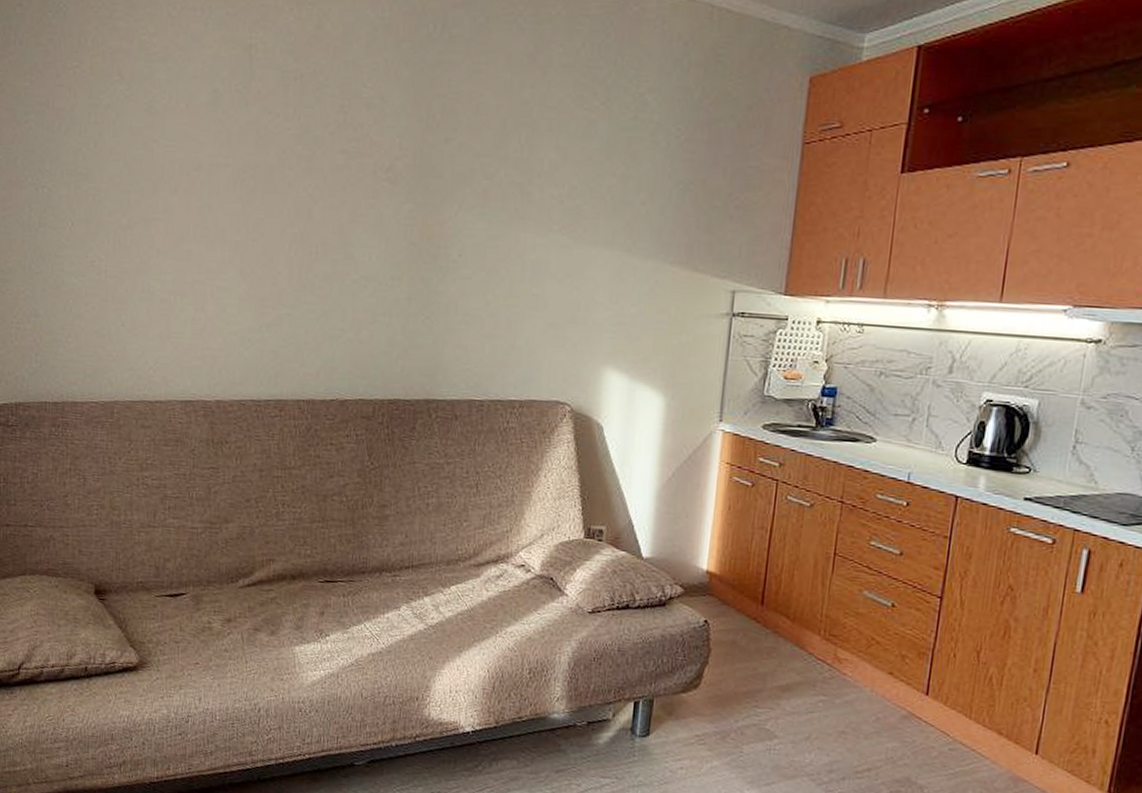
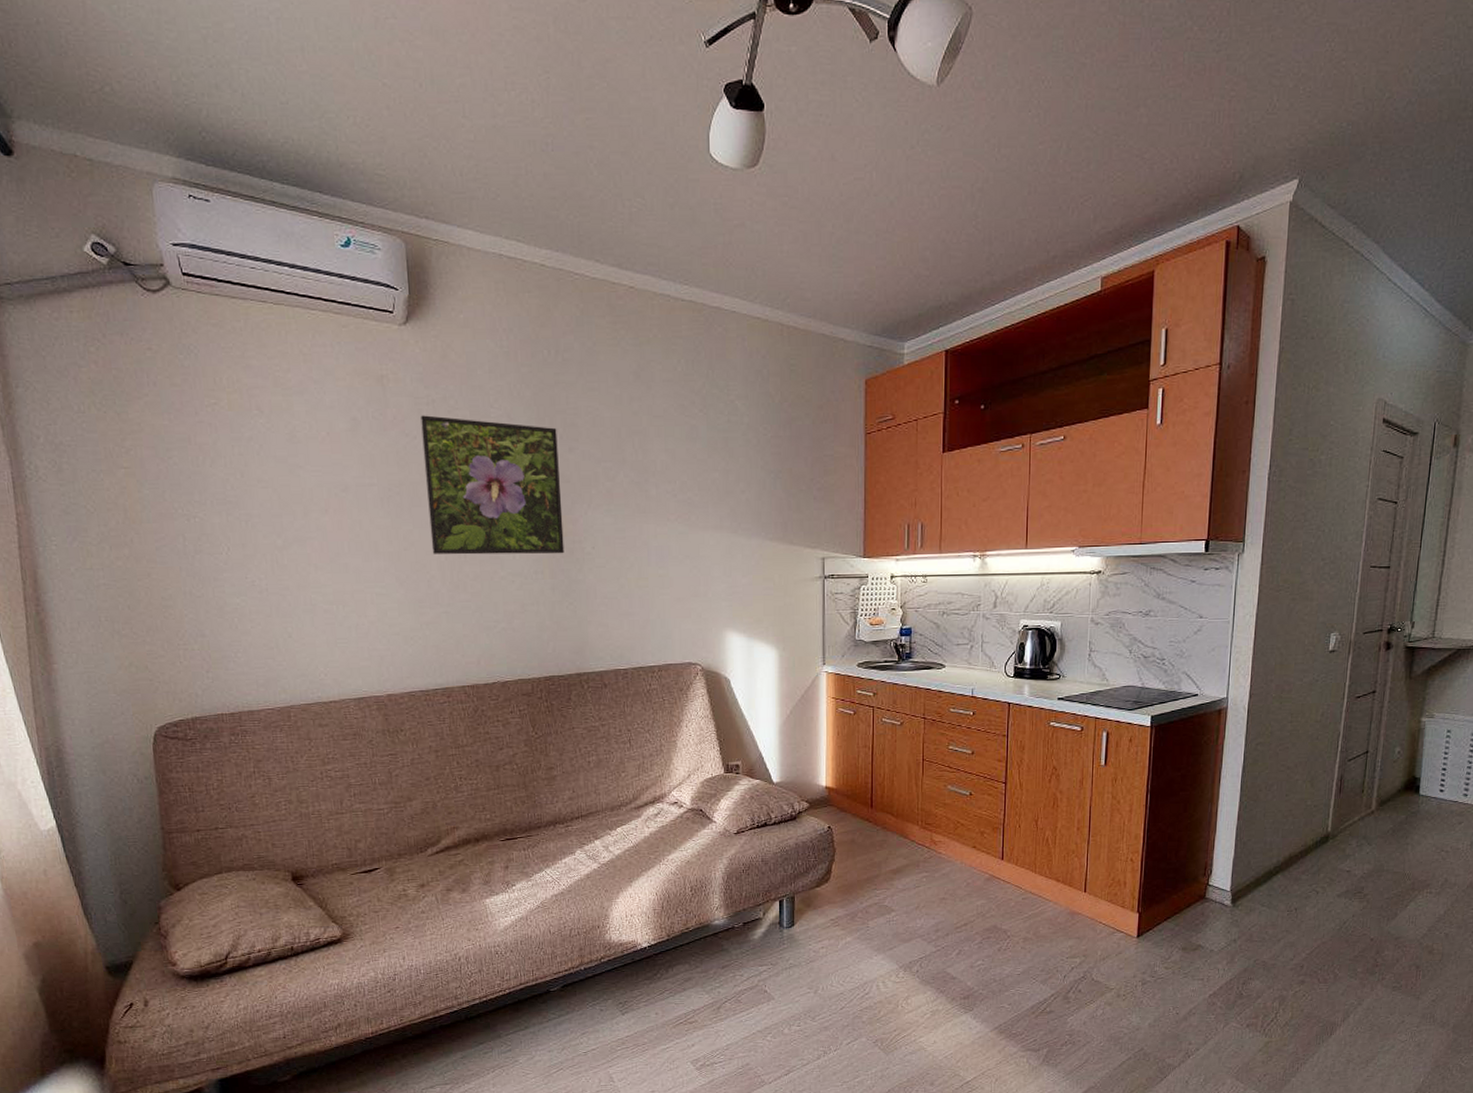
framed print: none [281,91,434,260] -> present [419,415,565,555]

